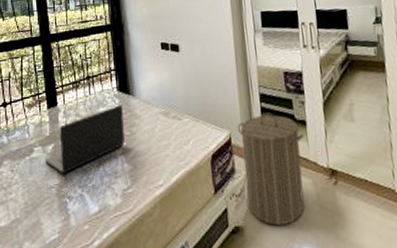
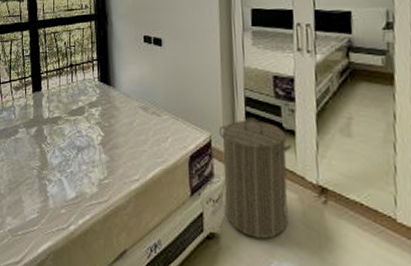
laptop: present [45,105,125,175] -> none [29,95,103,158]

